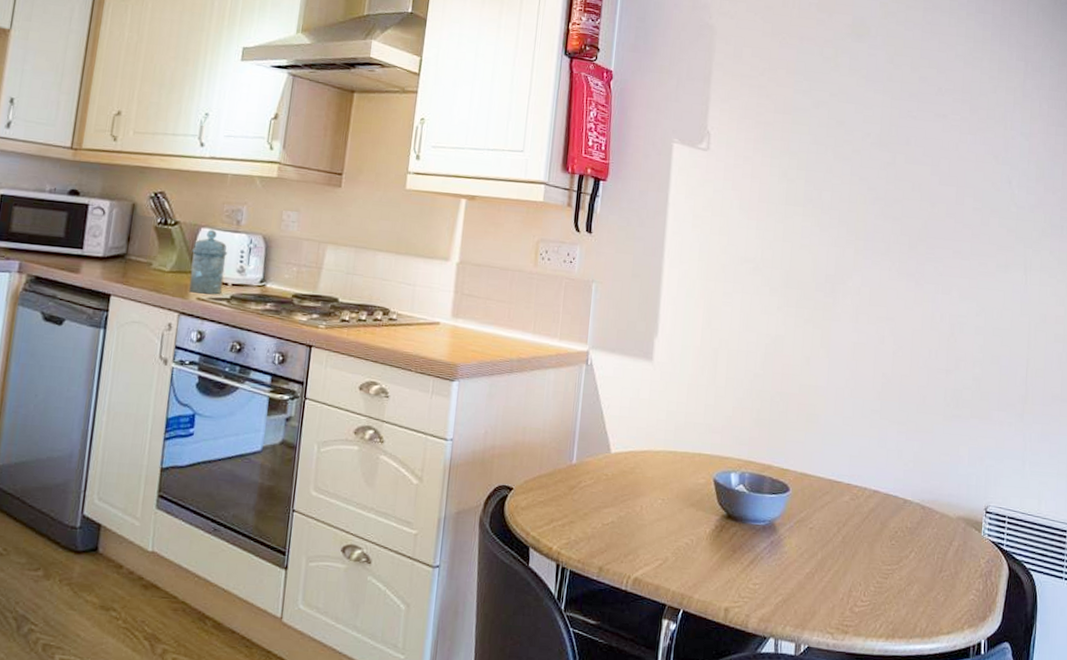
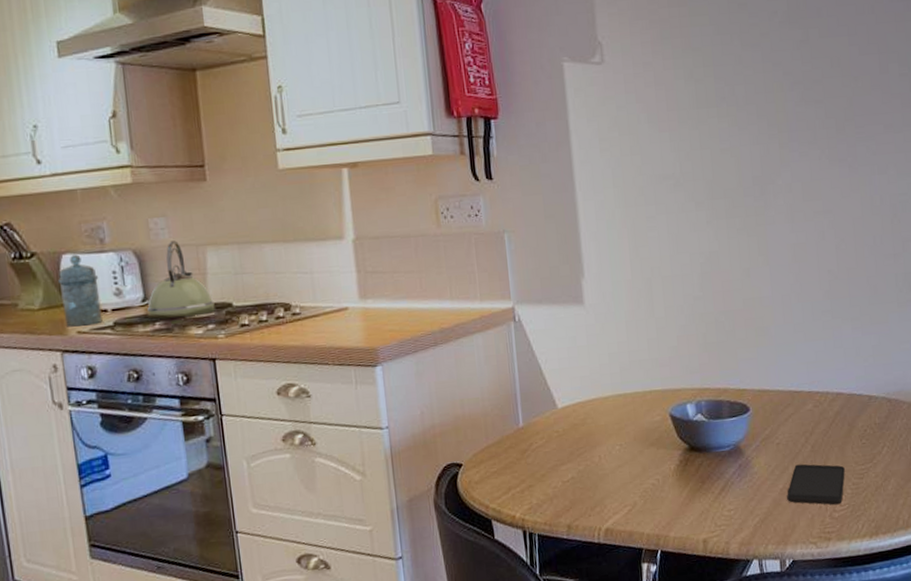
kettle: none [261,233,324,305] -> present [146,240,217,320]
mobile phone: none [812,552,871,600] -> present [787,464,845,505]

